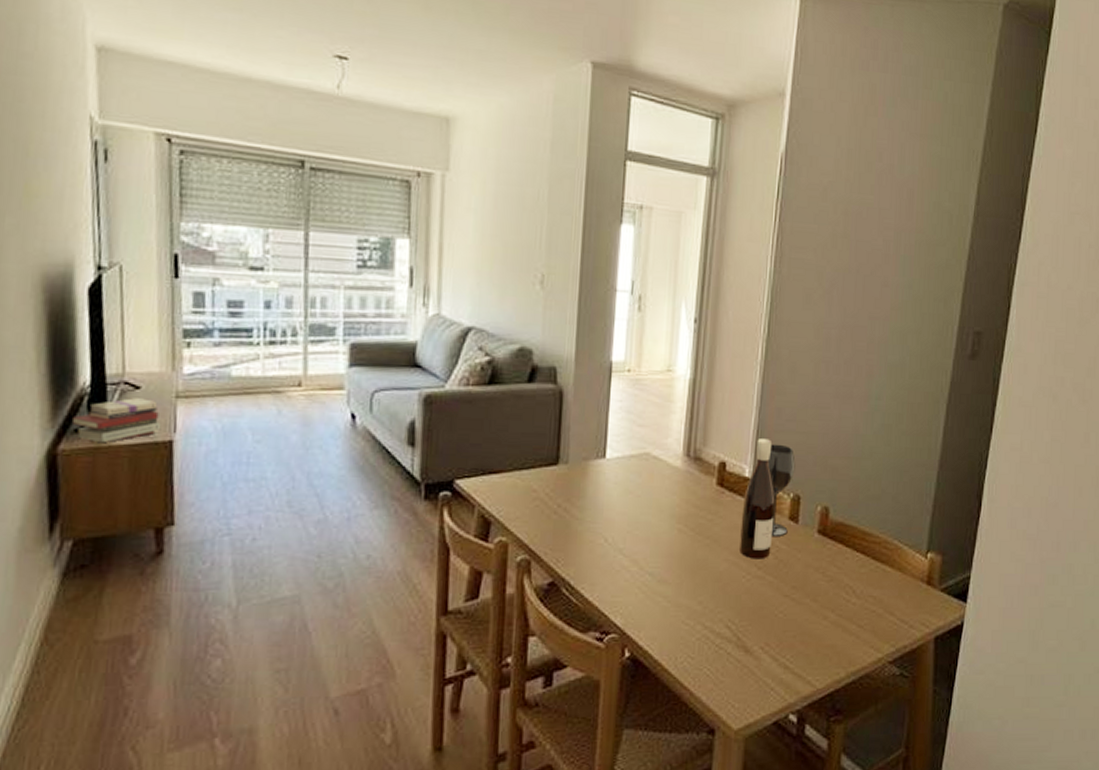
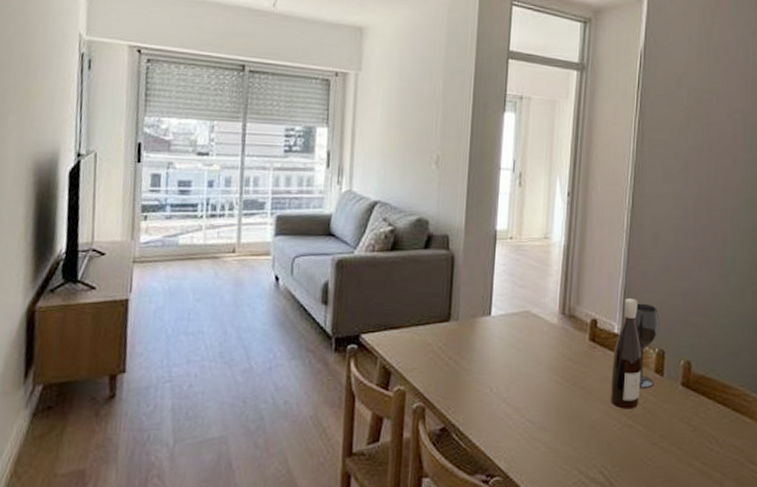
books: present [71,398,162,442] -> none [48,263,121,300]

